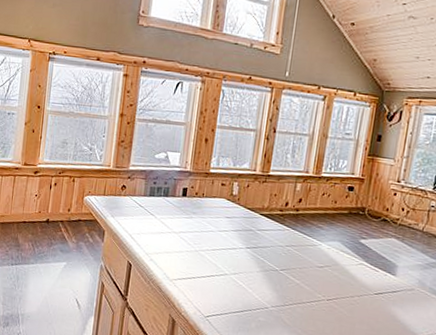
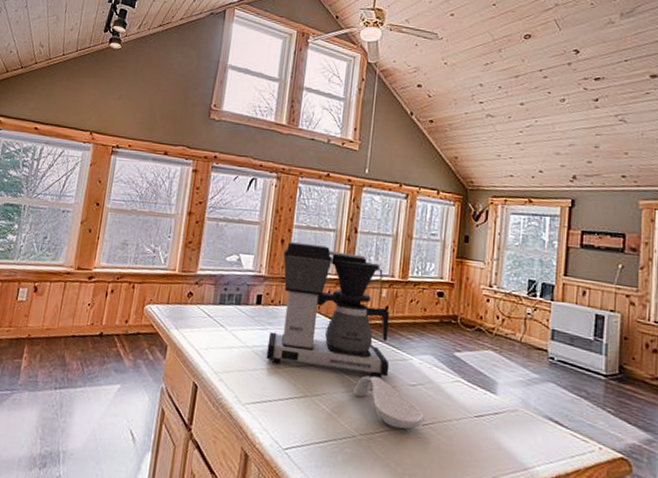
coffee maker: none [191,141,303,261] -> present [266,242,390,379]
spoon rest: none [267,258,329,303] -> present [353,376,424,430]

